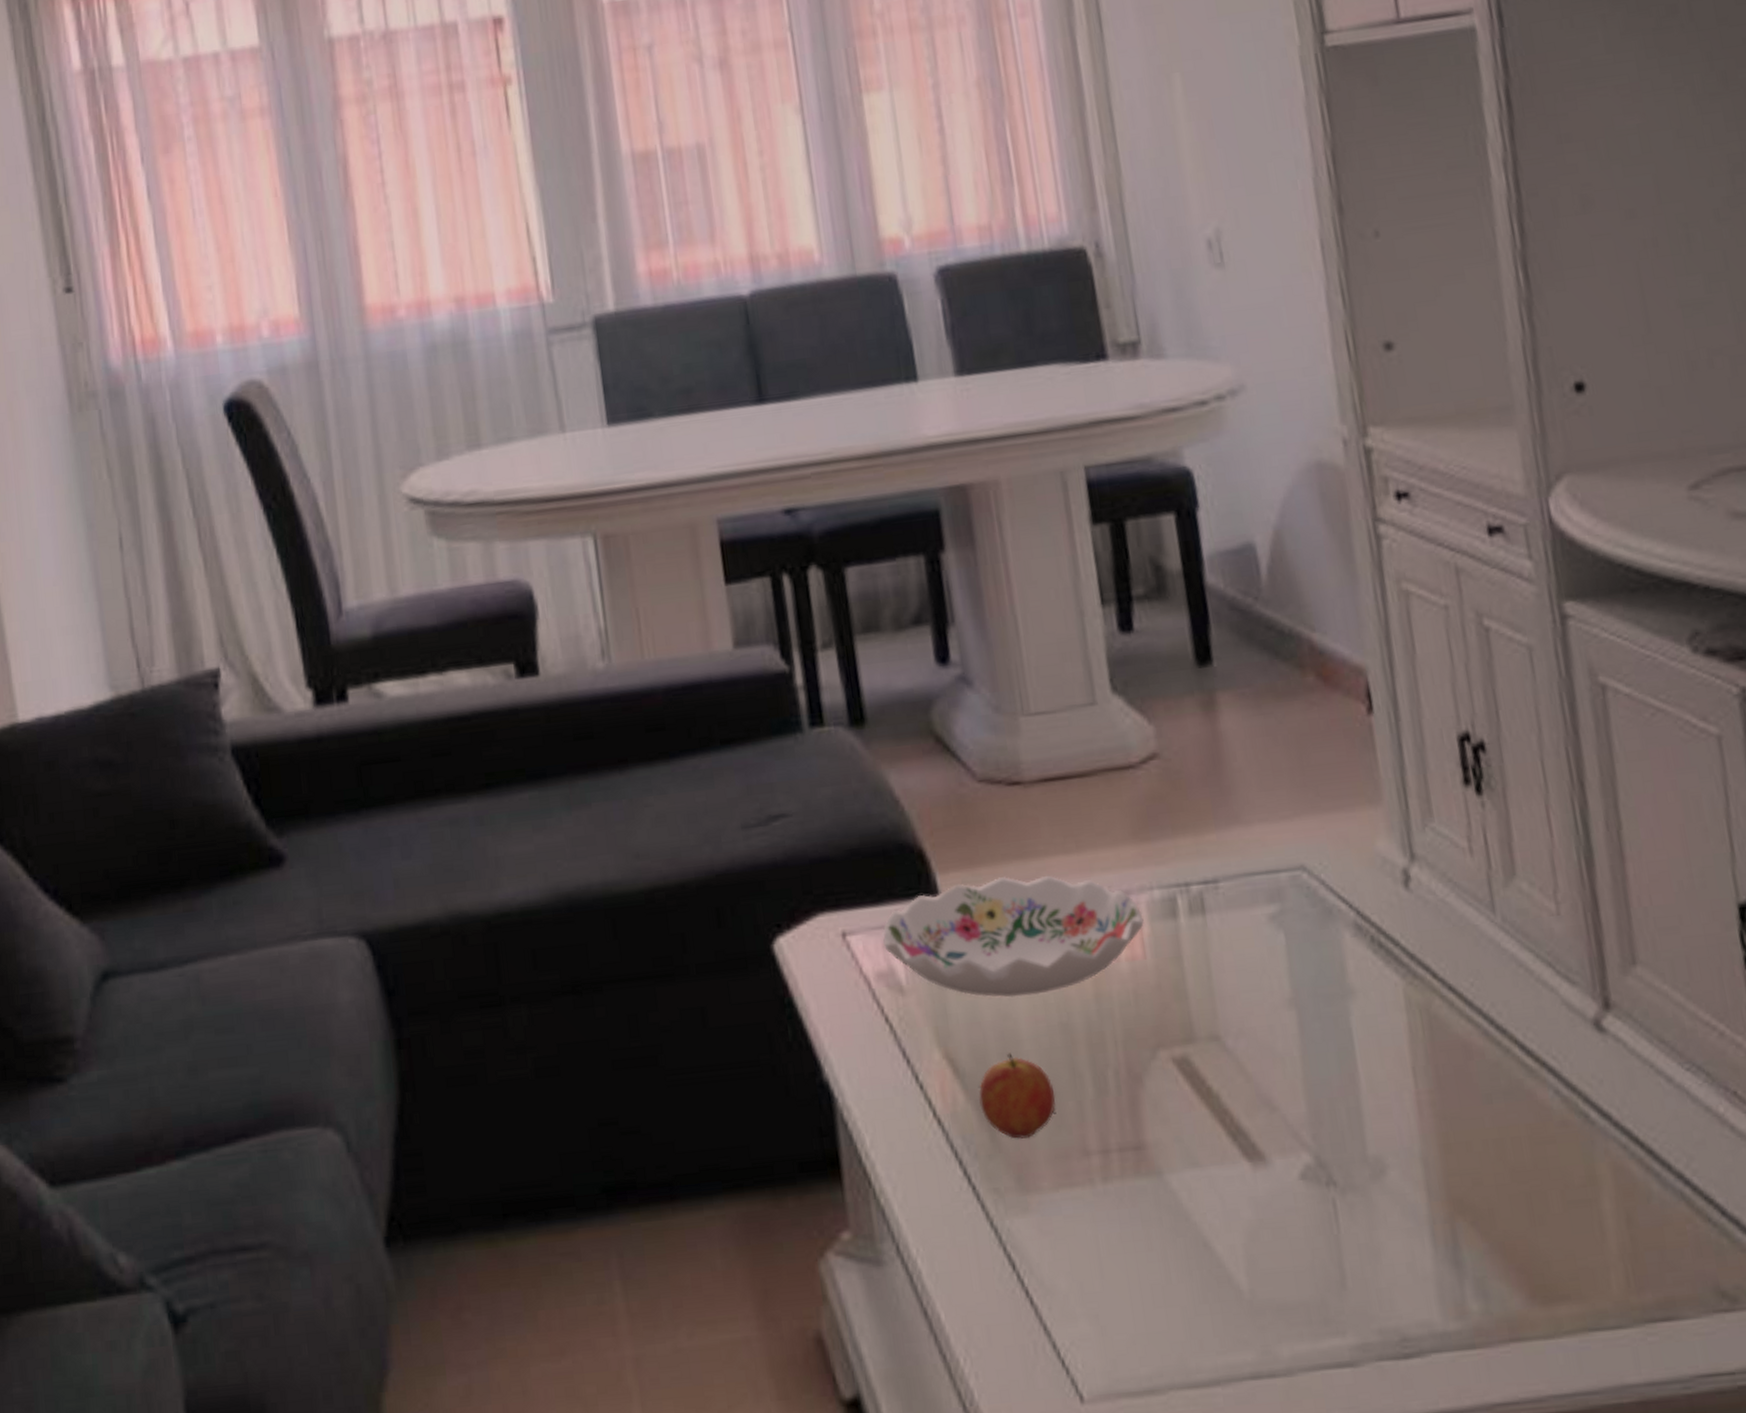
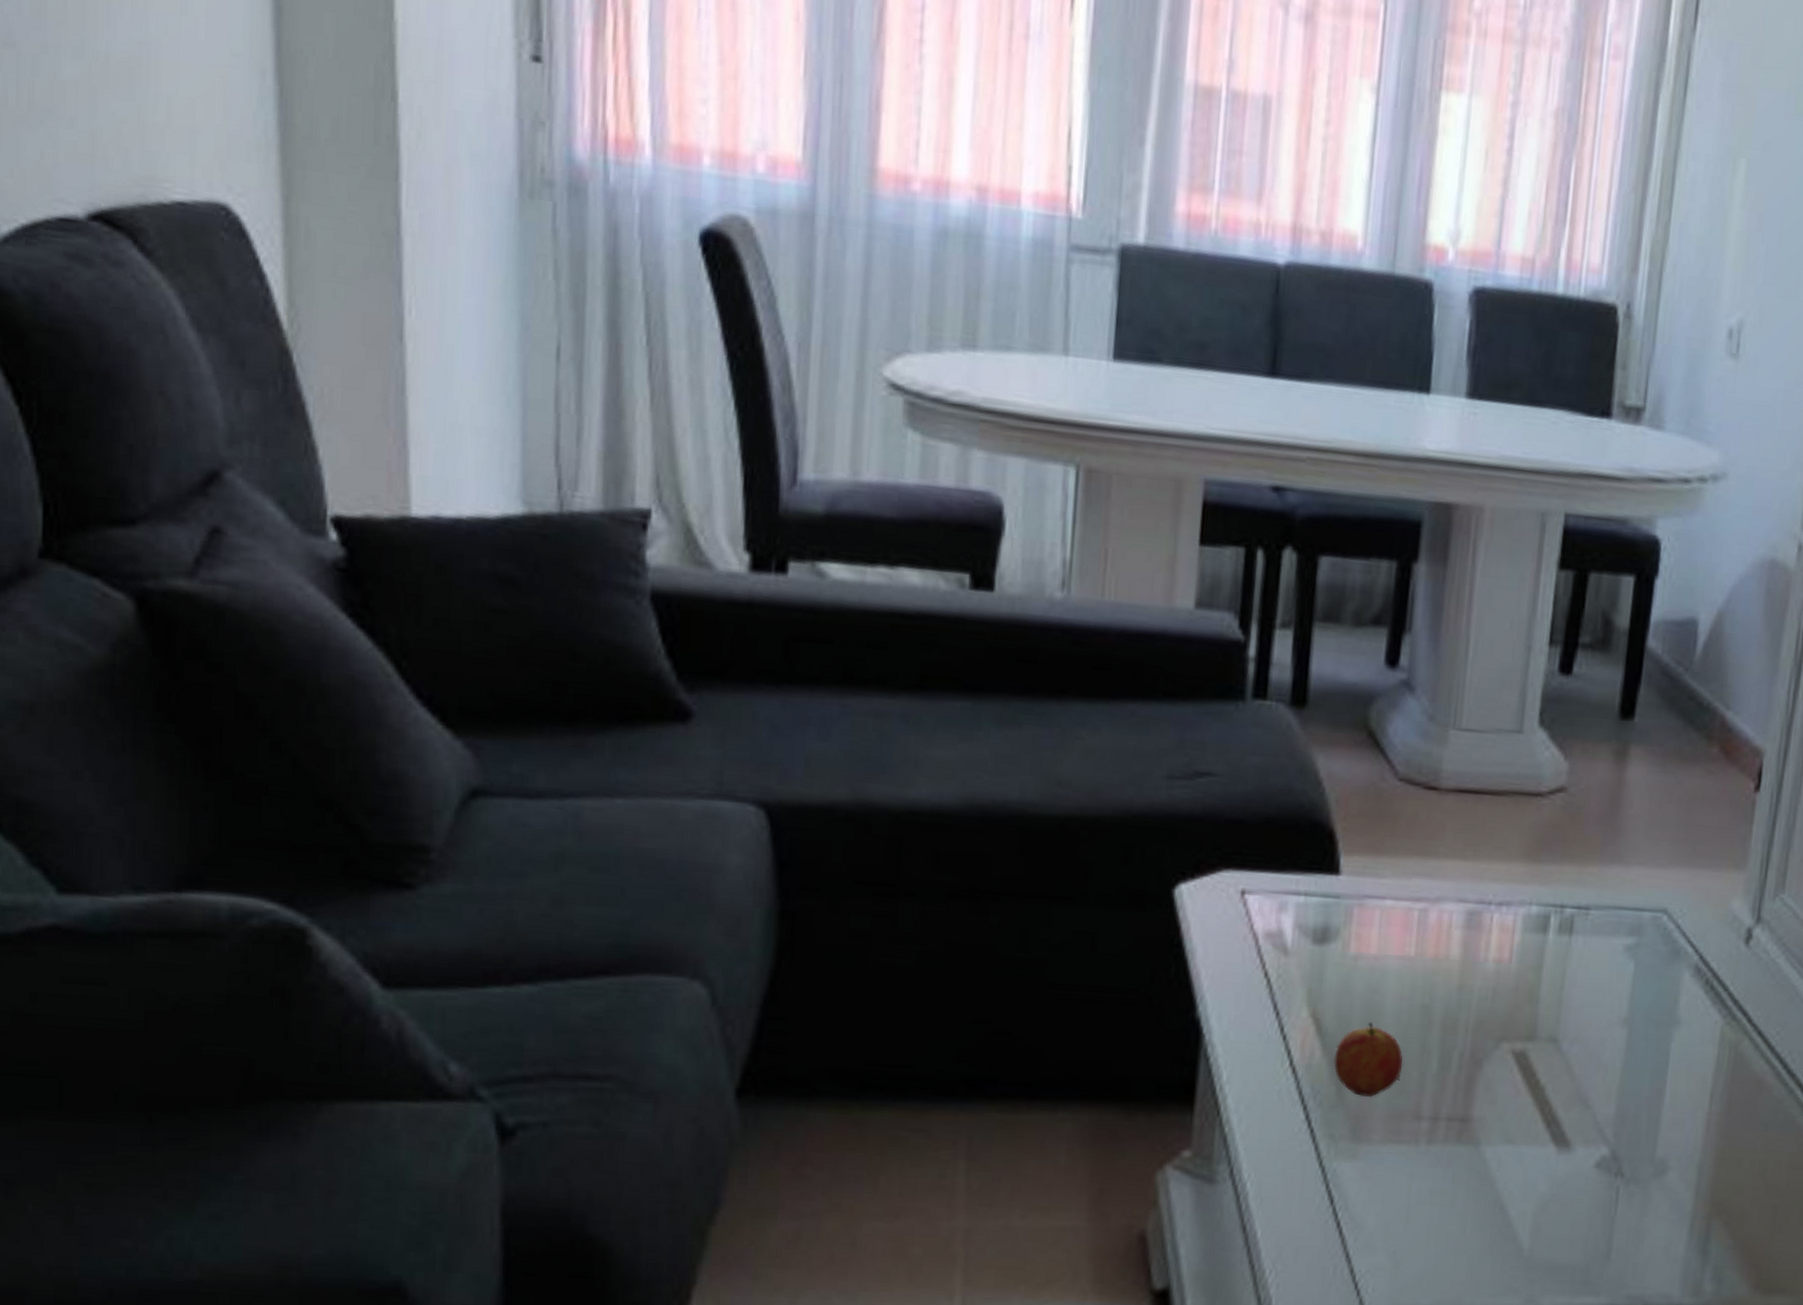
decorative bowl: present [882,875,1144,998] -> none [1277,867,1518,977]

